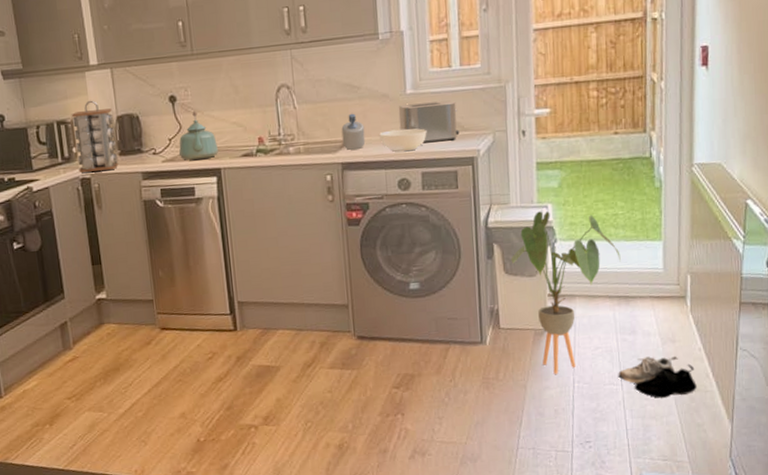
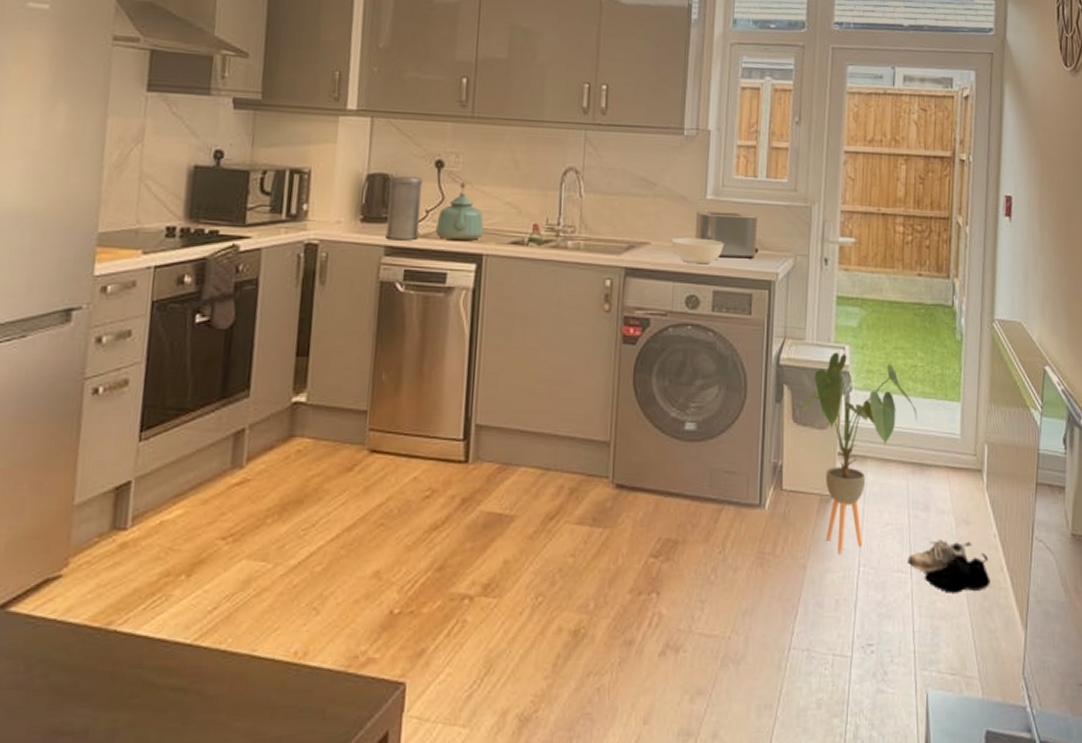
spice rack: present [71,100,119,173] -> none [305,150,363,239]
canister: none [135,112,167,167] -> present [386,176,423,241]
soap dispenser: present [341,113,366,151] -> none [629,212,656,255]

